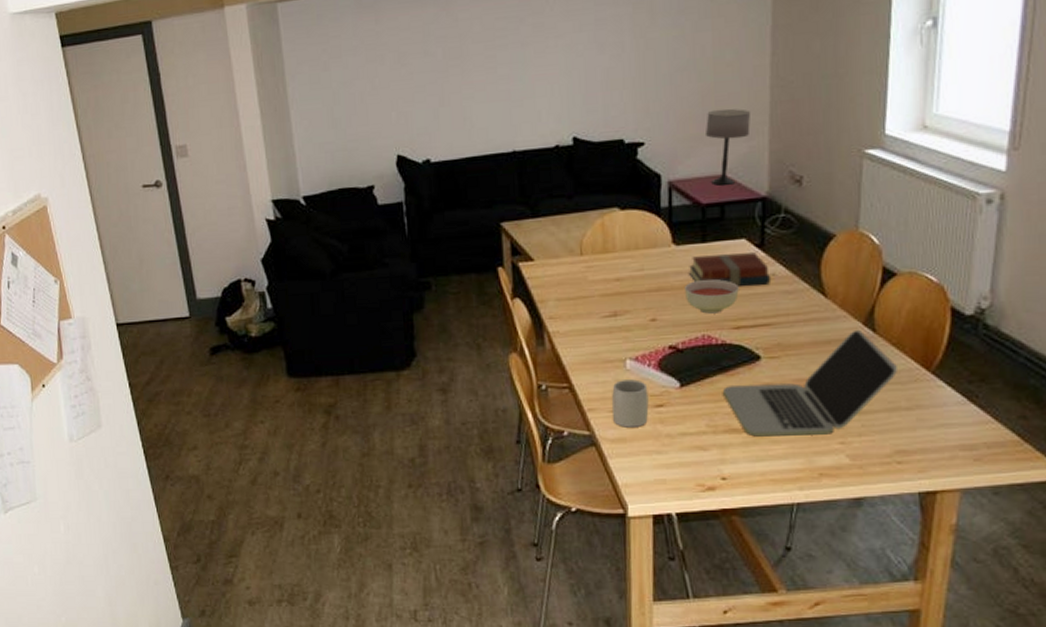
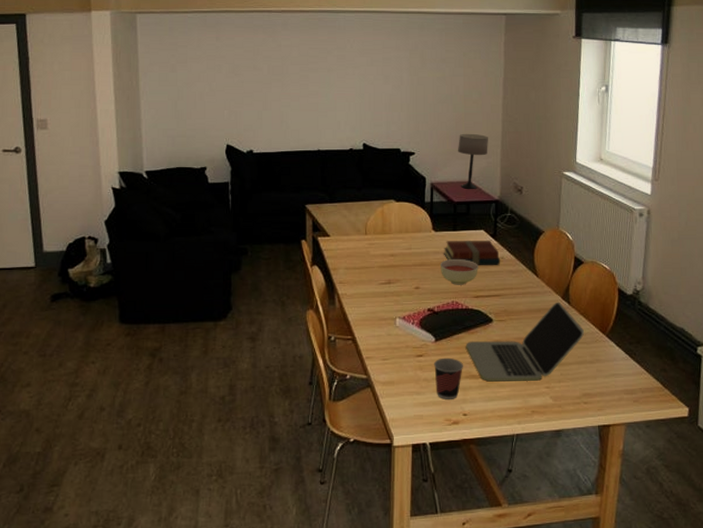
mug: present [611,379,649,428] -> none [384,334,412,373]
cup: none [679,407,721,460] -> present [434,357,464,399]

